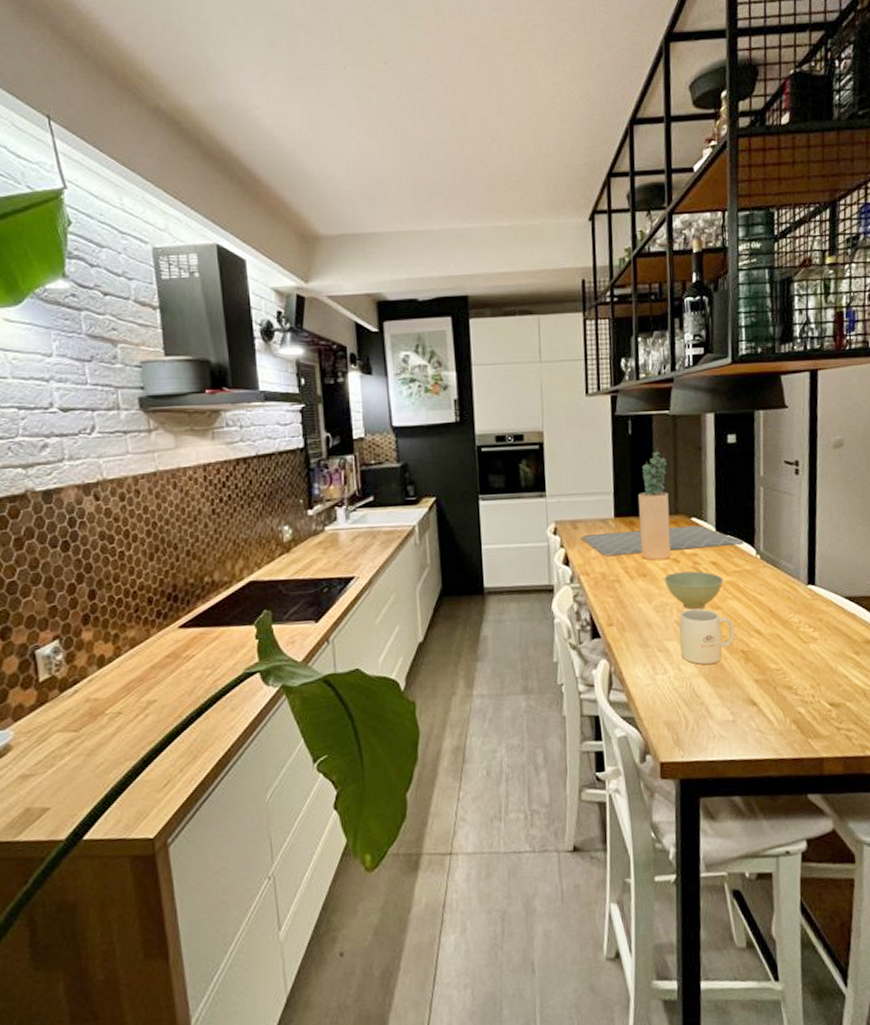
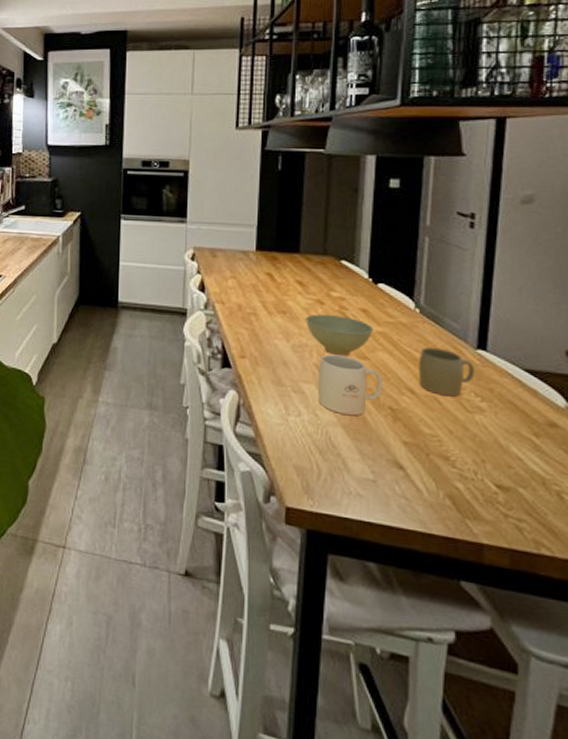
placemat: present [579,525,745,557] -> none [217,265,402,296]
vase: present [638,448,671,562] -> none [282,186,318,301]
mug: none [762,588,808,632] -> present [418,347,475,397]

